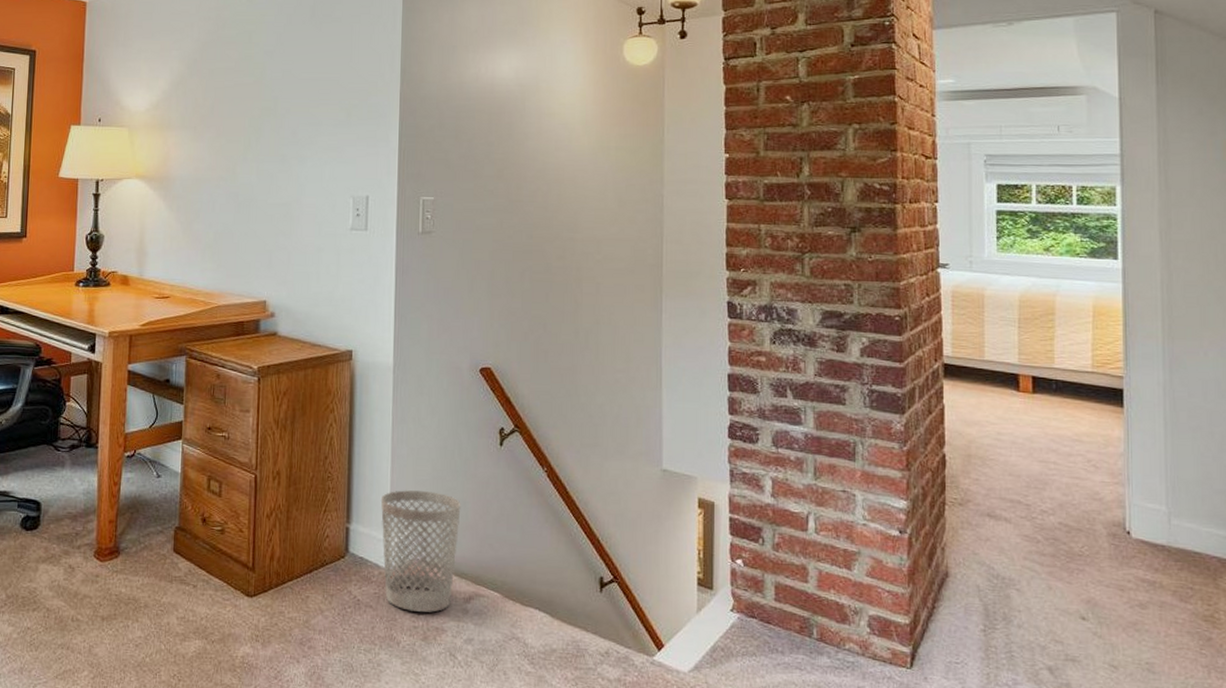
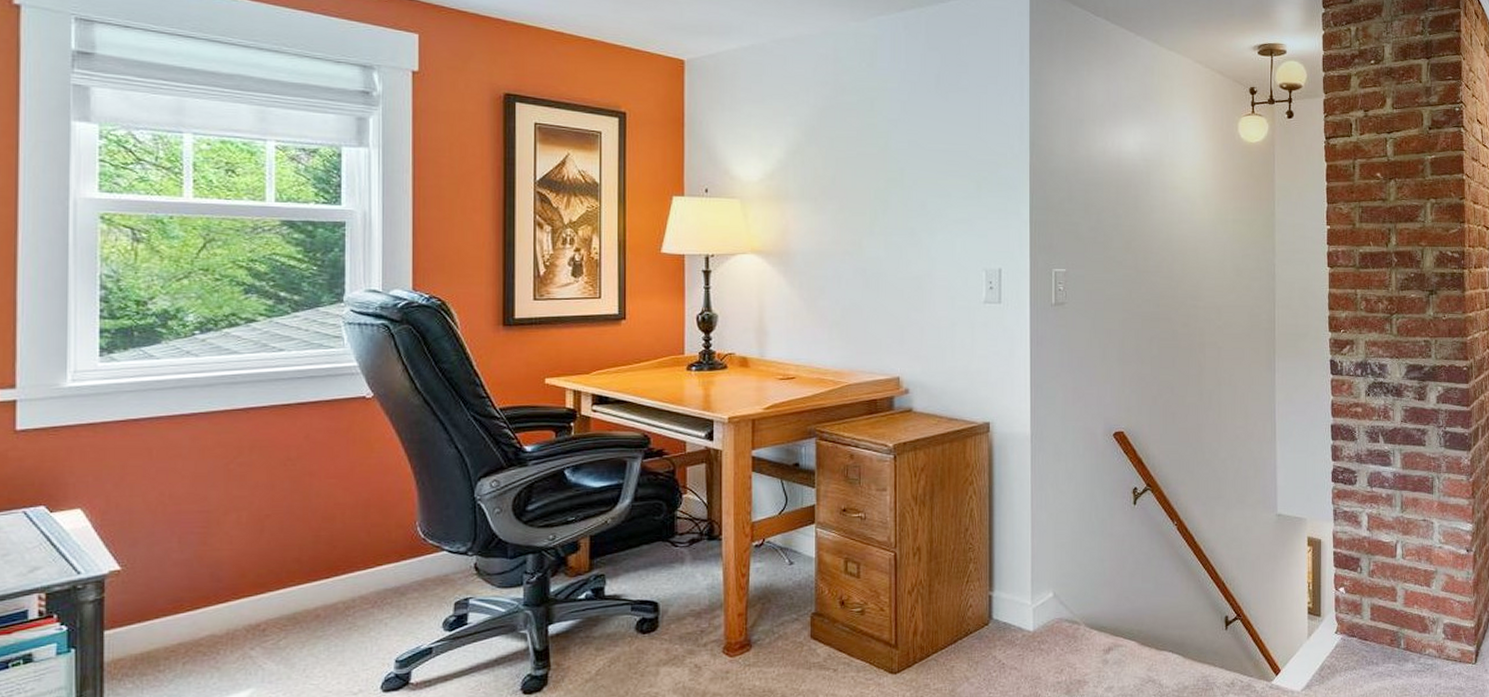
wastebasket: present [380,490,461,612] -> none [1022,553,1099,668]

